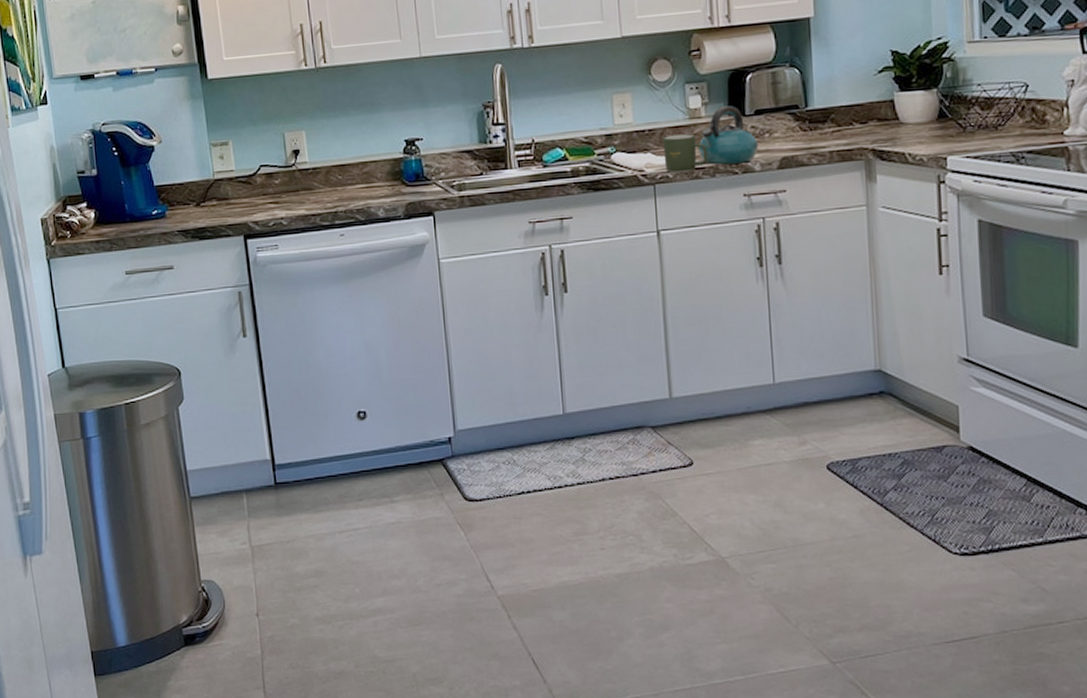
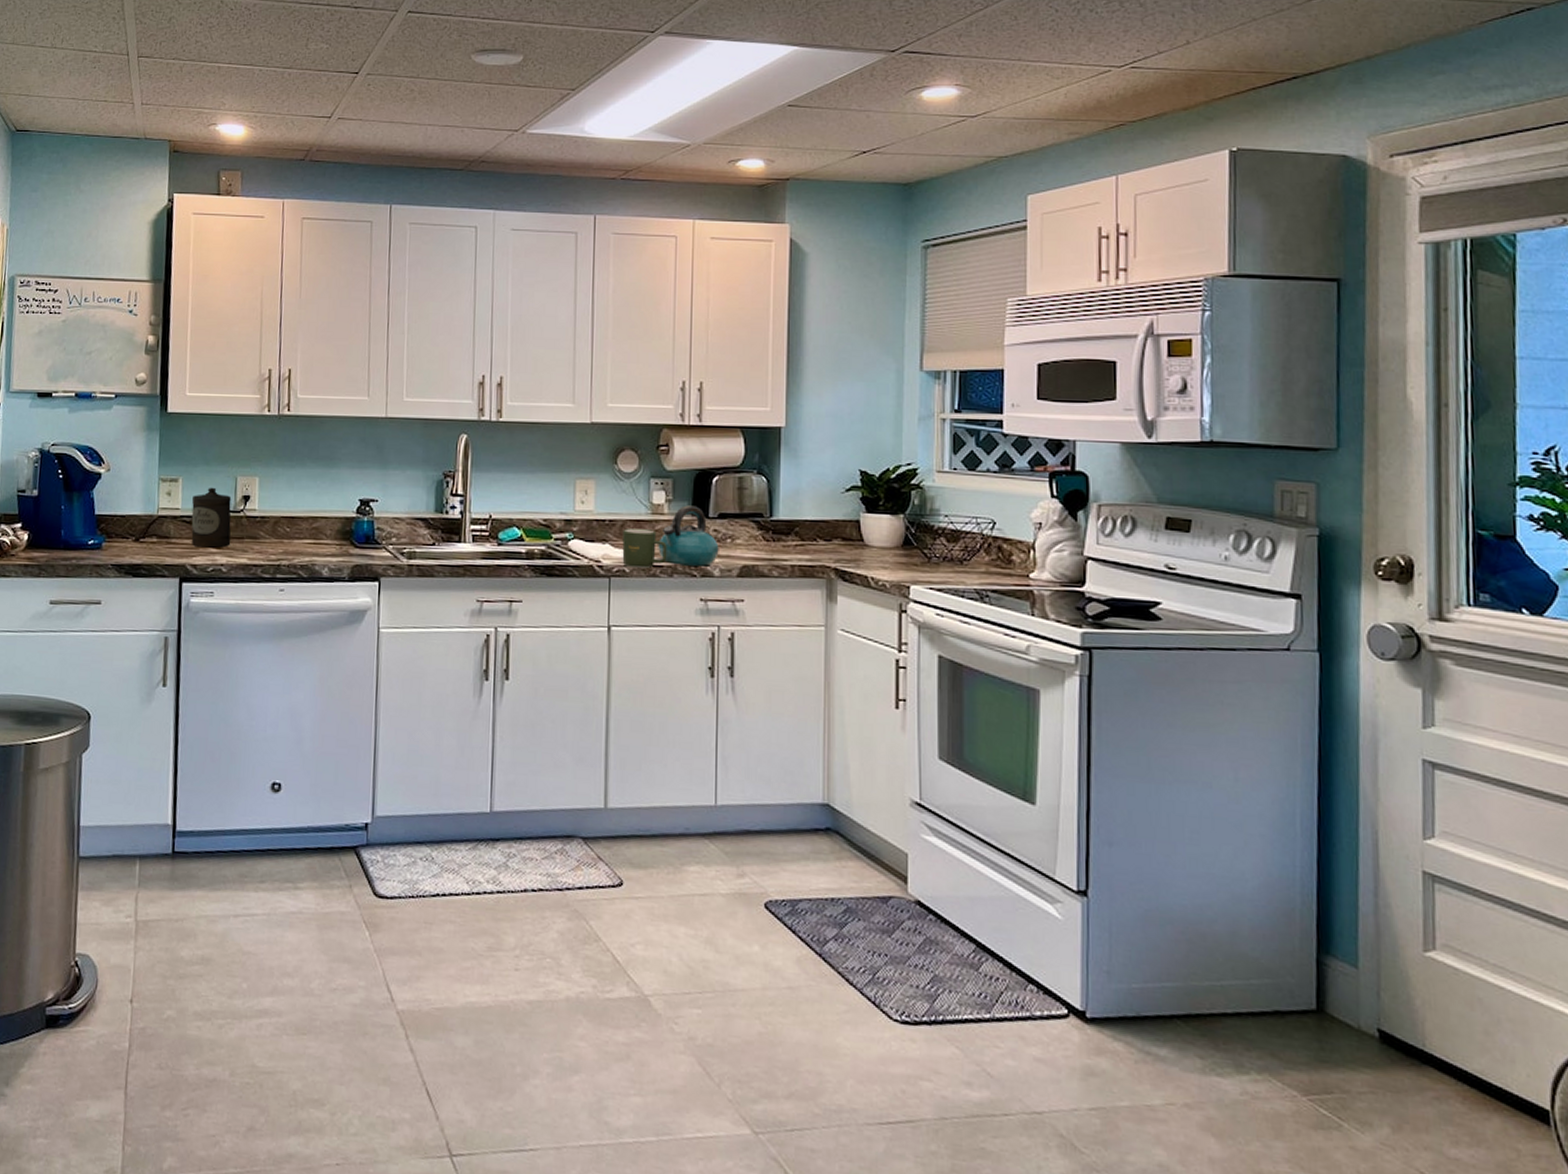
canister: none [245,145,288,205] -> present [191,487,232,548]

